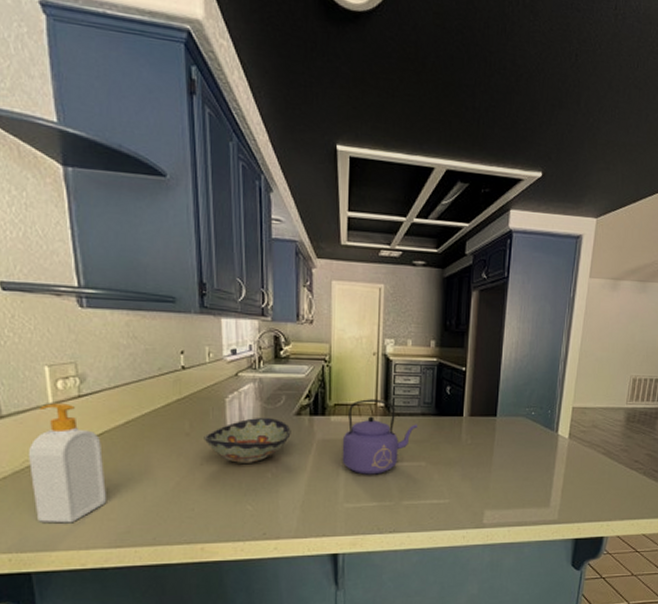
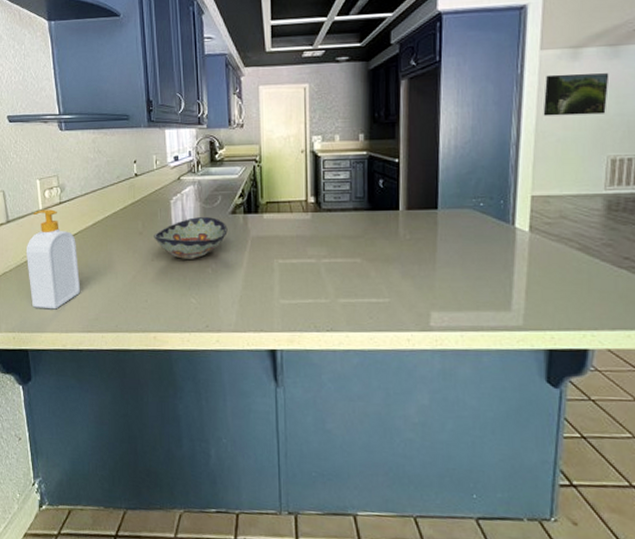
kettle: present [342,399,417,475] -> none [275,196,350,271]
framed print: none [587,301,638,340] -> present [543,73,609,116]

